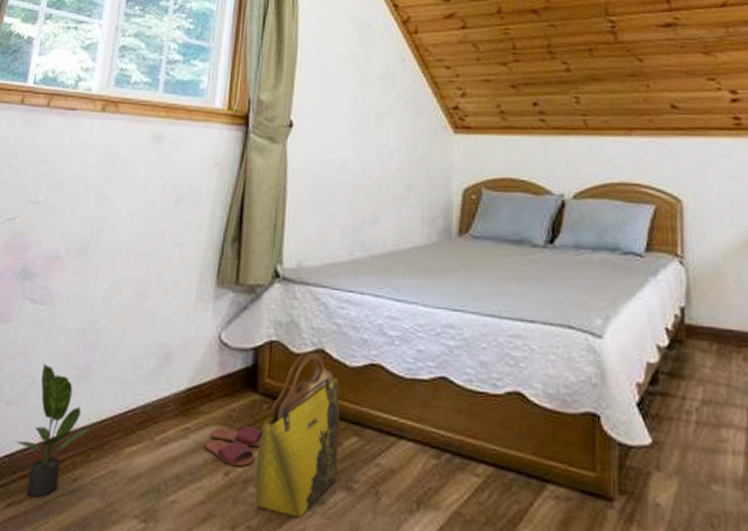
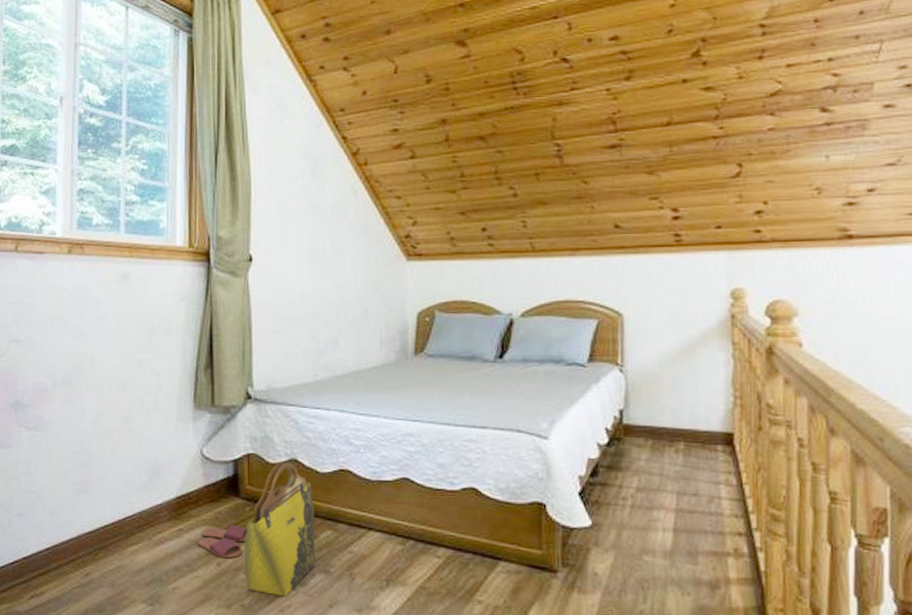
potted plant: present [16,363,91,497] -> none [30,481,95,590]

